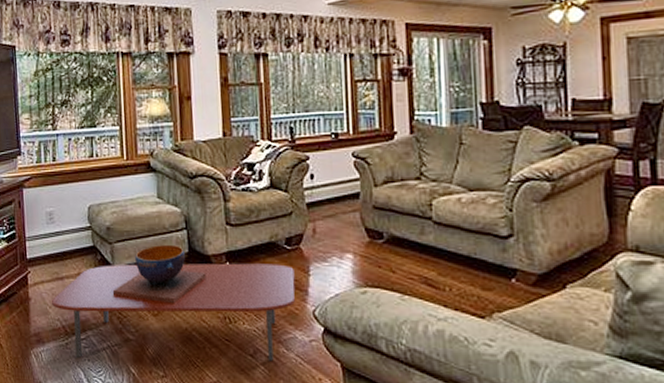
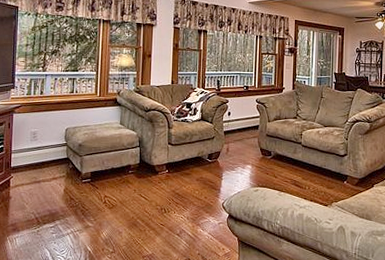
coffee table: present [51,263,296,362] -> none [28,171,212,242]
decorative bowl: present [112,244,206,304] -> none [79,157,151,200]

